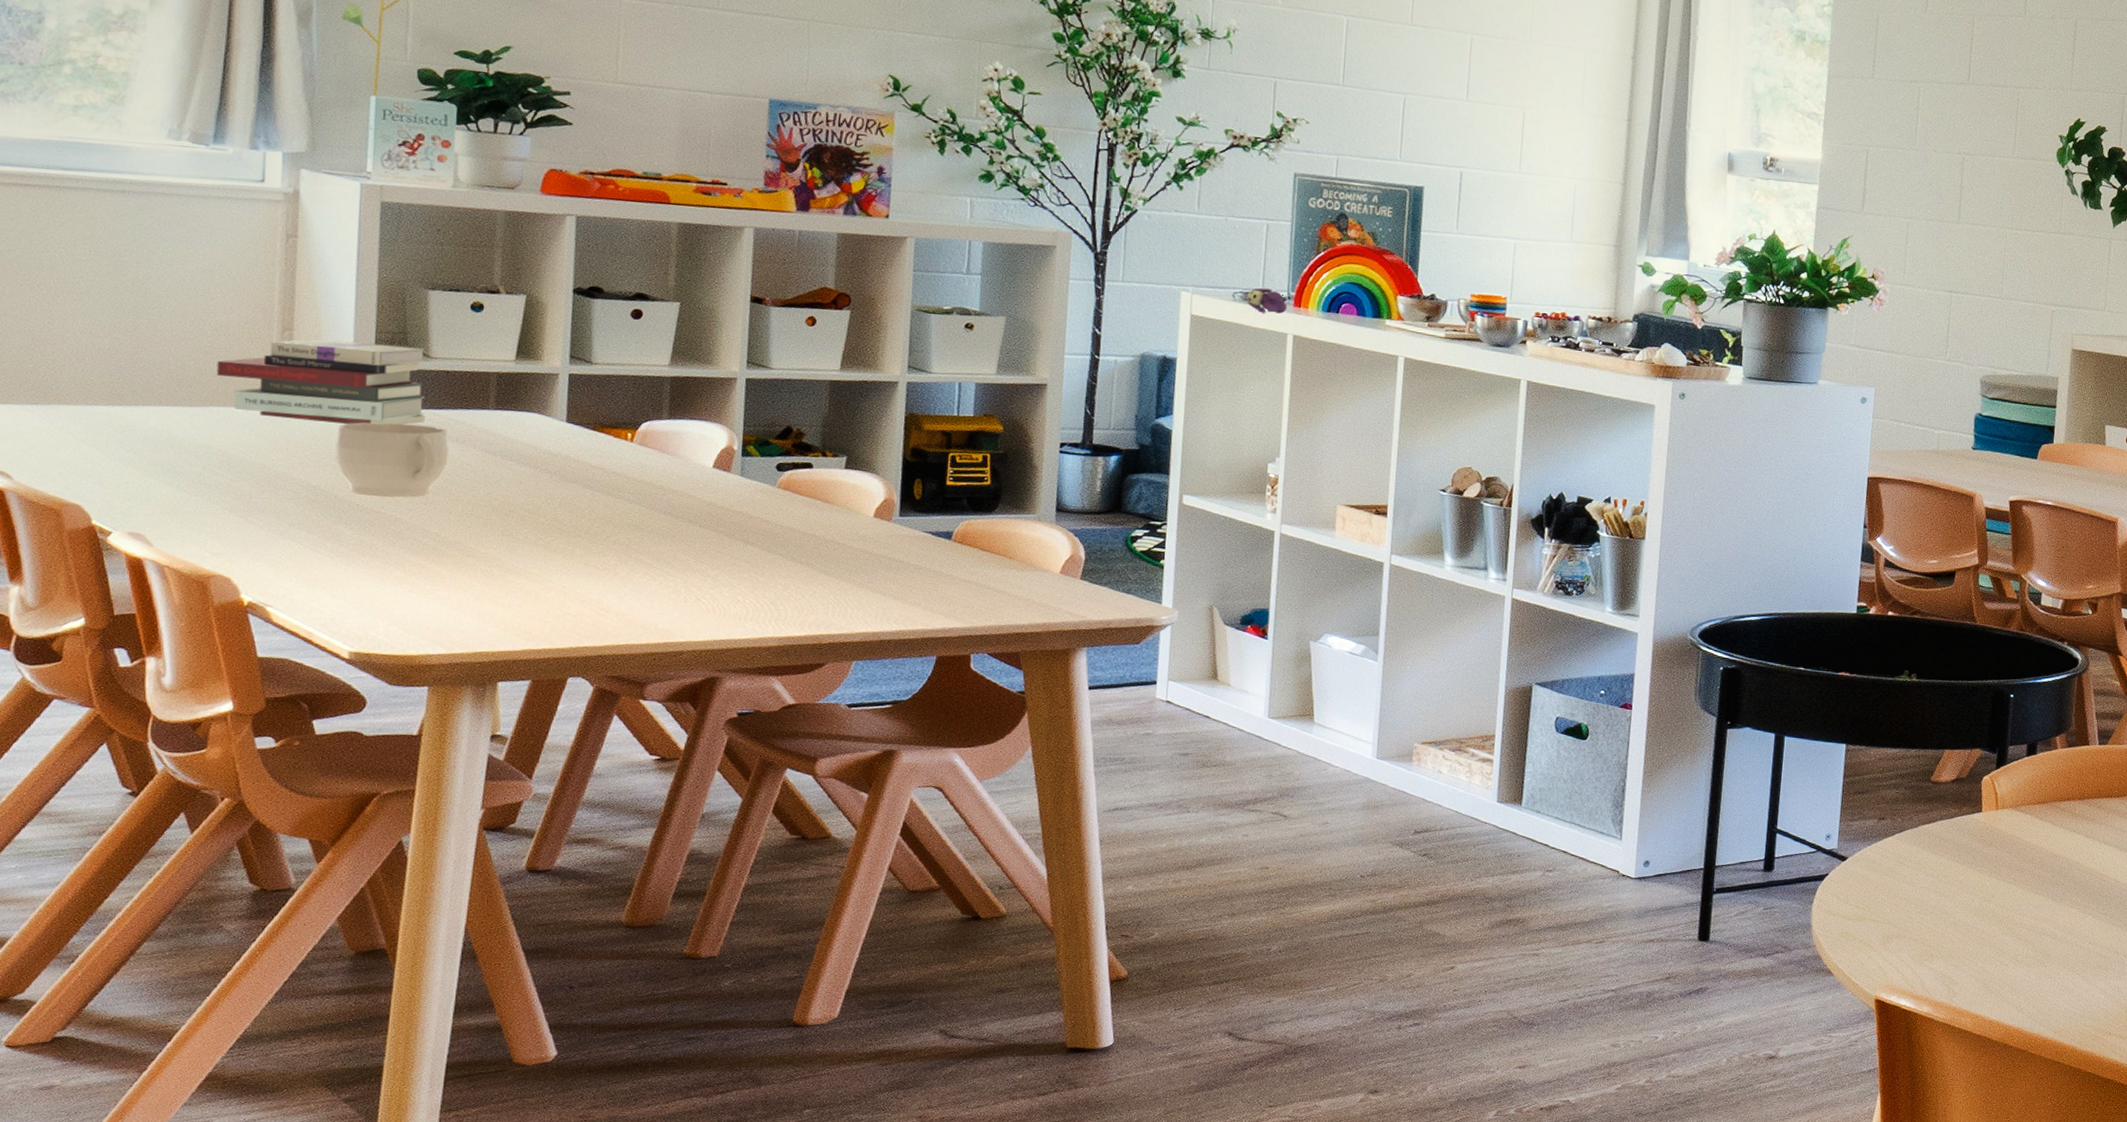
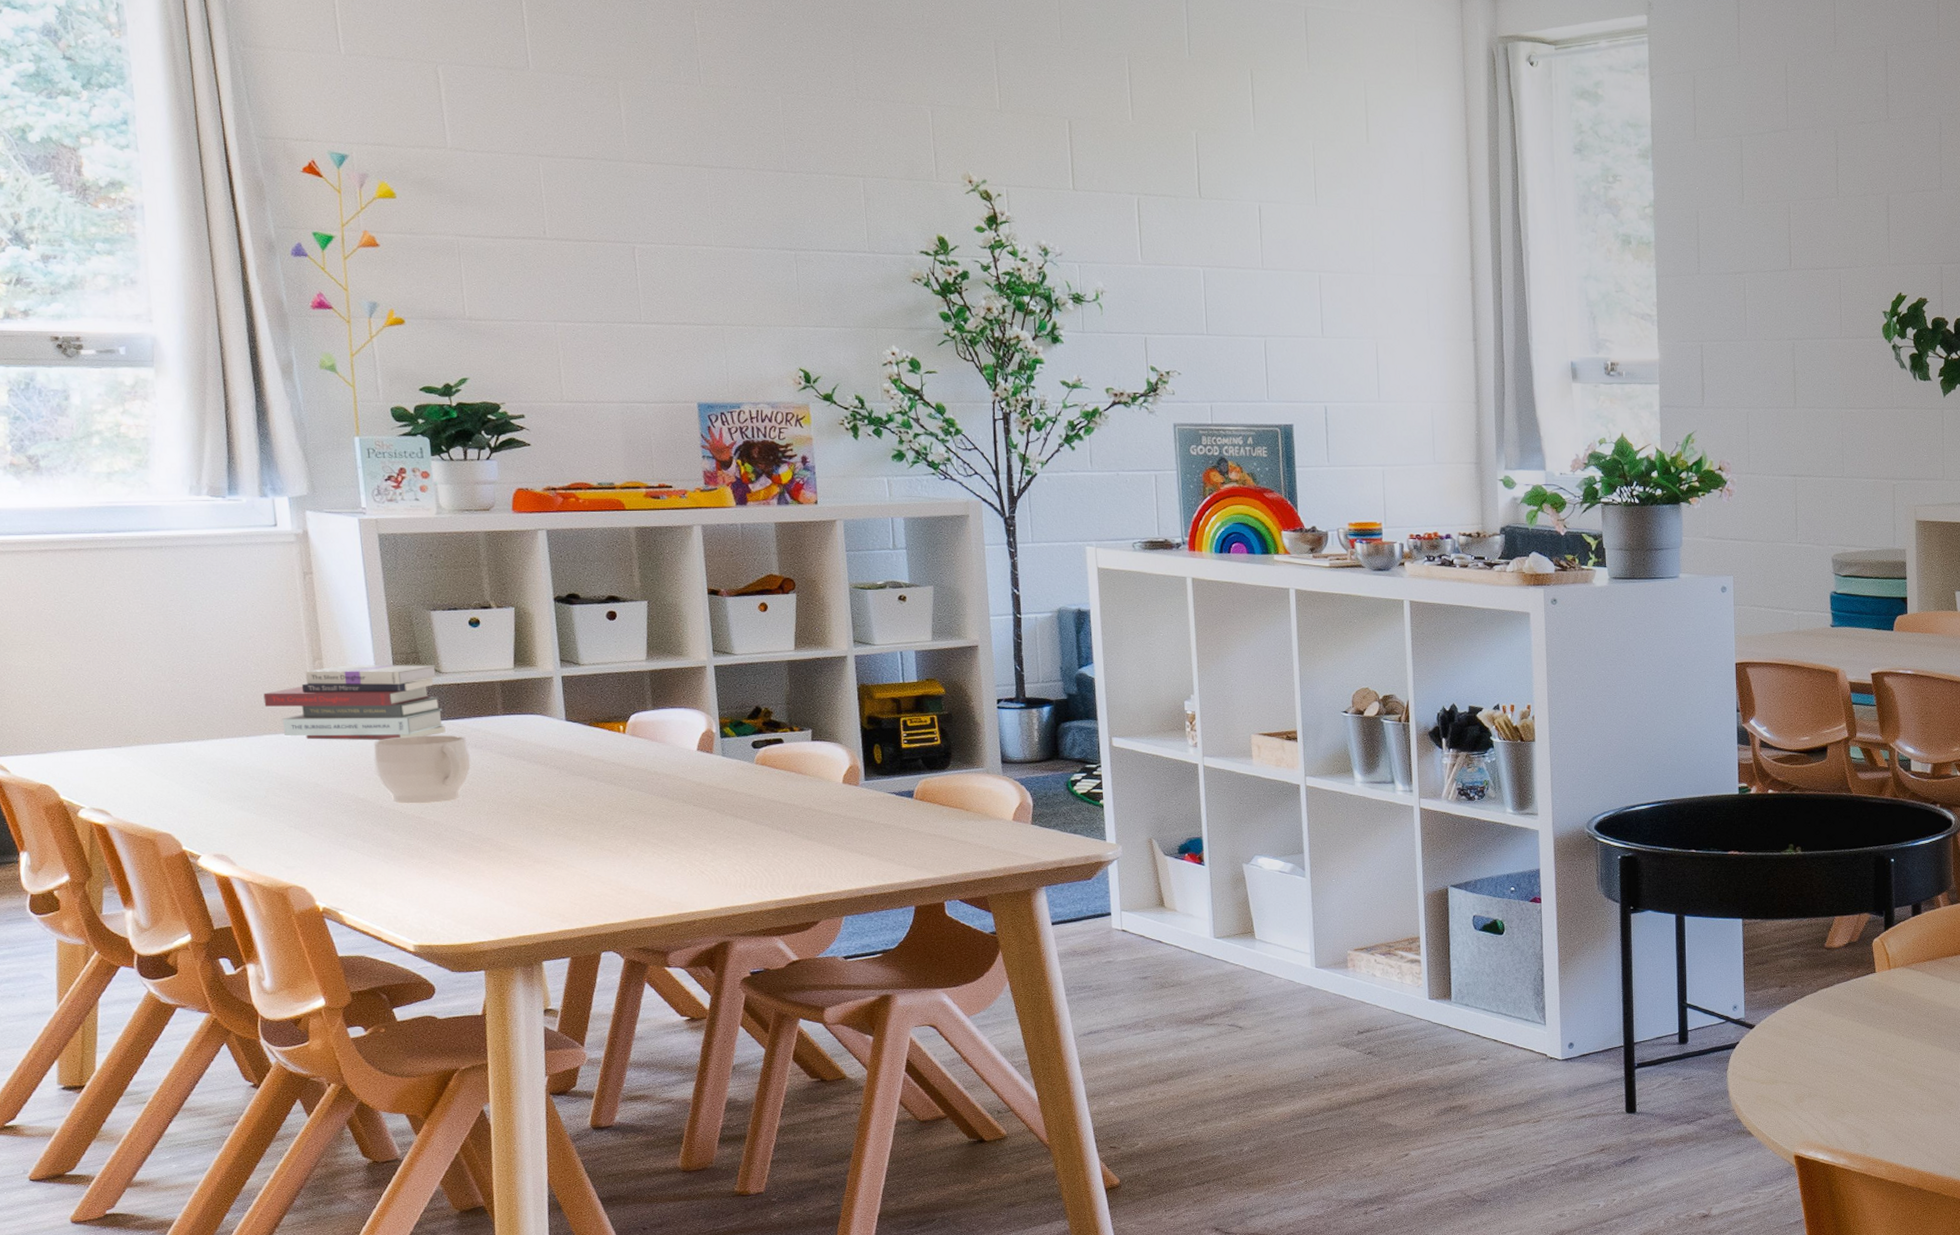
toy animal: present [1247,288,1288,314] -> none [1145,536,1183,560]

